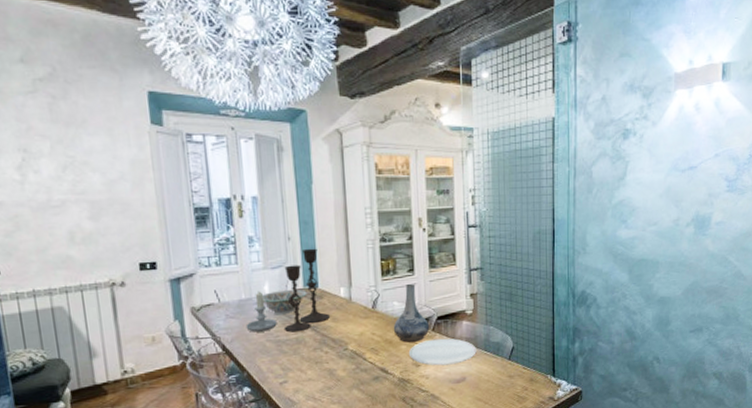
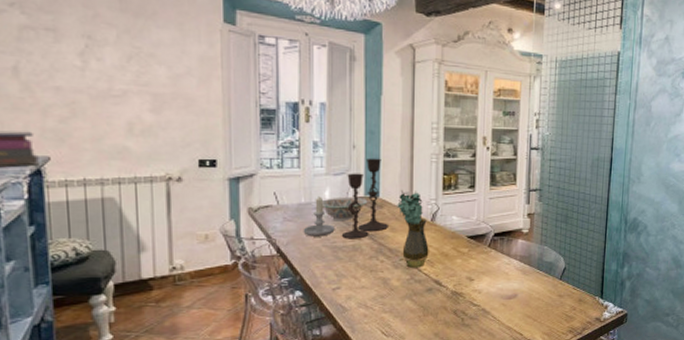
vase: none [337,278,373,357] -> present [397,190,429,268]
decorative vase: present [393,283,430,343] -> none [450,199,486,257]
plate: present [408,338,476,366] -> none [463,255,530,281]

